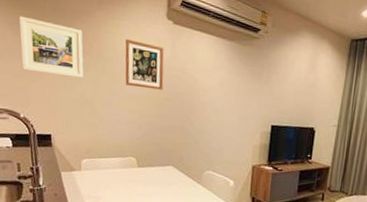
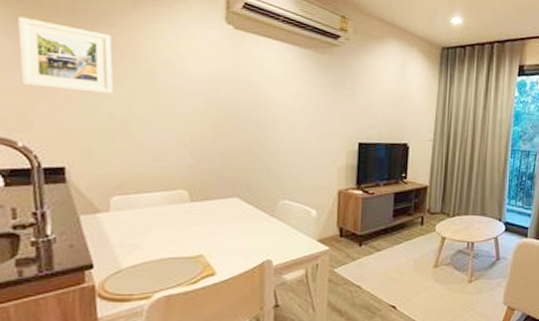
picture frame: present [125,38,165,90] -> none [171,45,224,106]

